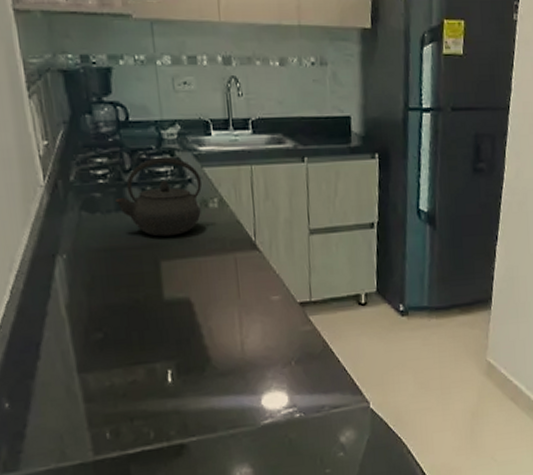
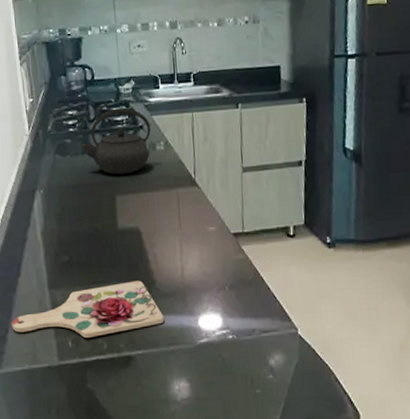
cutting board: none [30,358,222,427] -> present [12,280,164,338]

